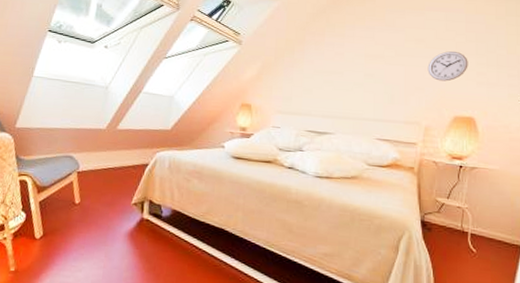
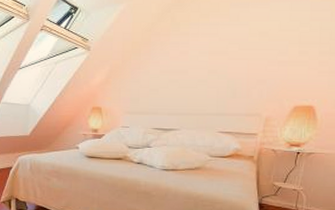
wall clock: present [427,51,468,82] -> none [270,42,311,72]

